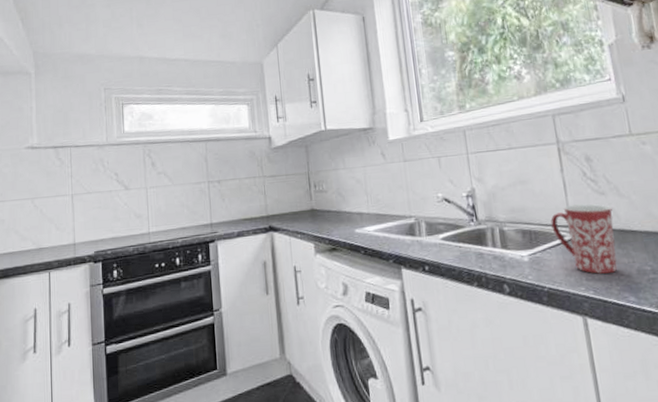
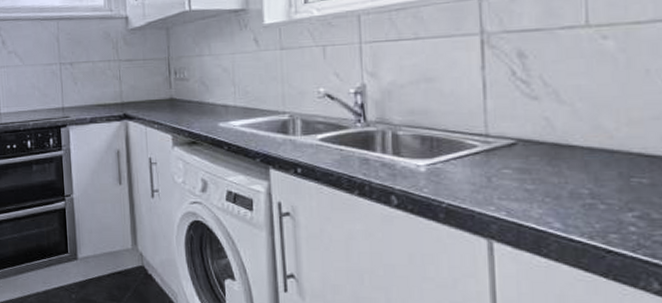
mug: present [551,204,617,274] -> none [460,110,546,193]

